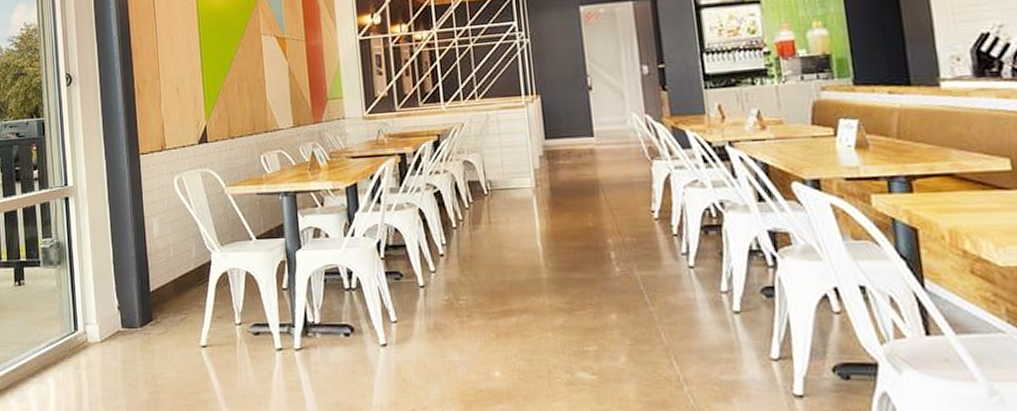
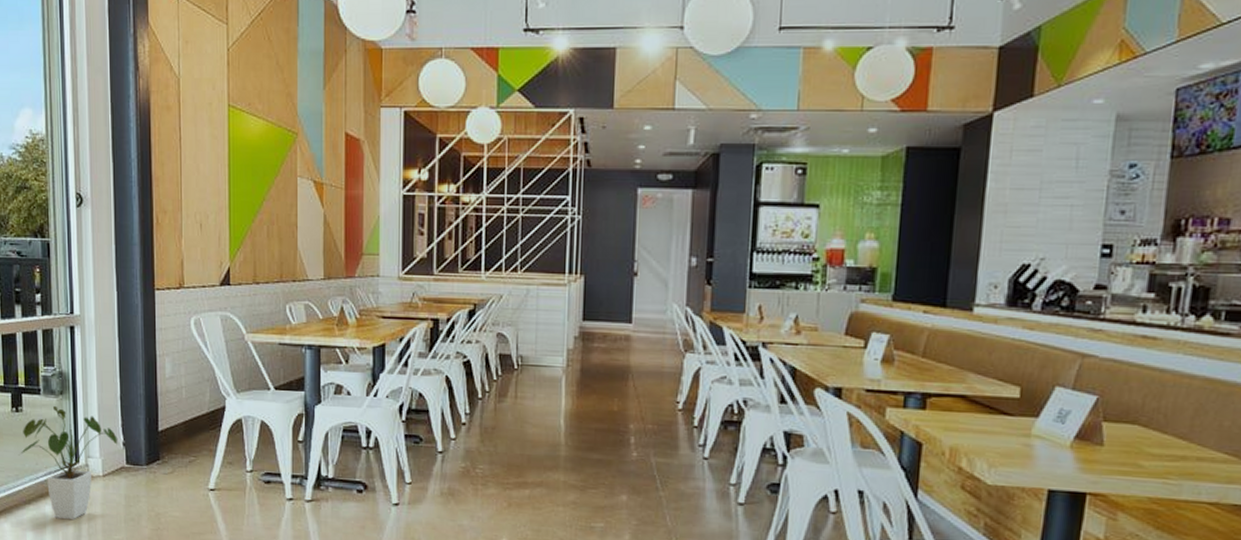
house plant: none [22,275,113,390] -> present [19,405,117,520]

